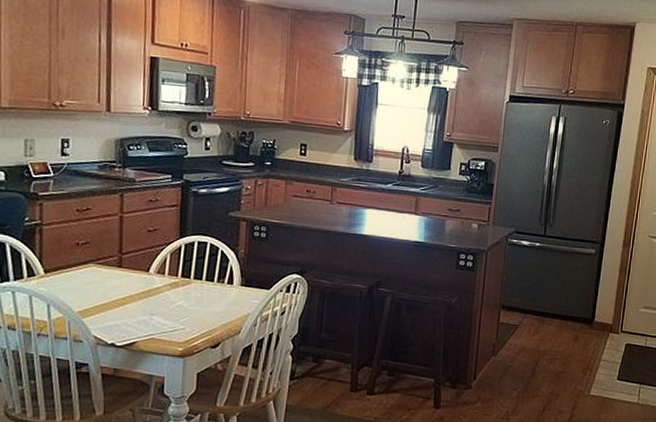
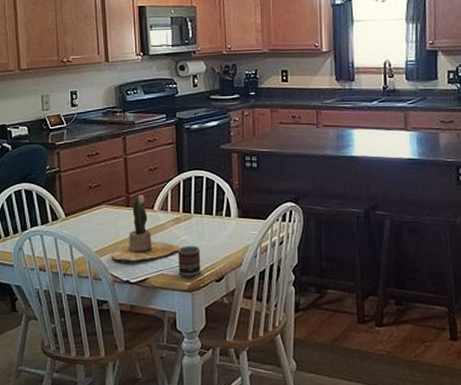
potted cactus: none [97,255,177,324] -> present [112,194,181,261]
cup: none [171,311,197,342] -> present [177,246,201,277]

